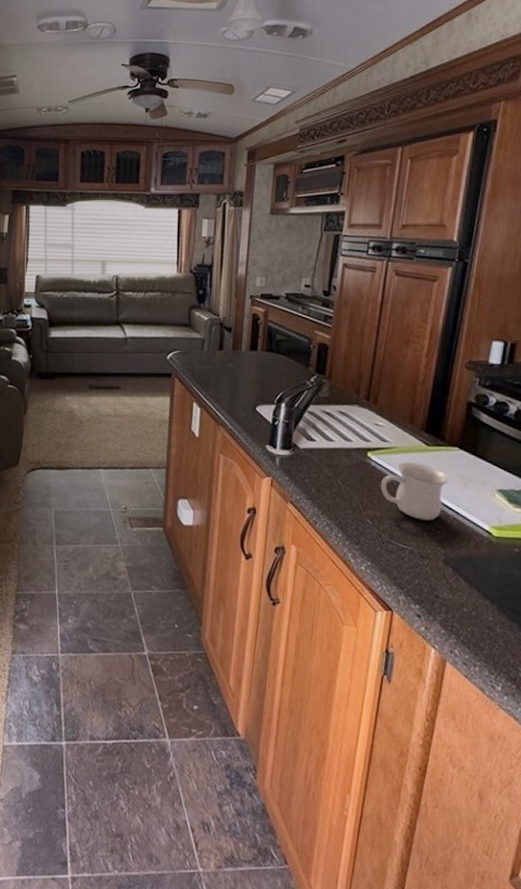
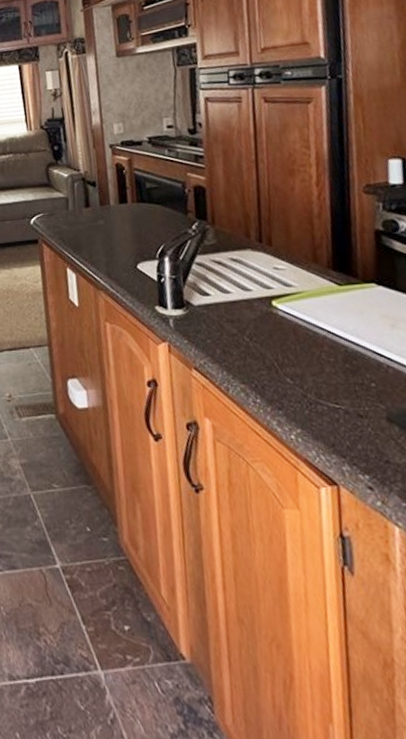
mug: present [380,462,450,521] -> none [293,306,374,373]

